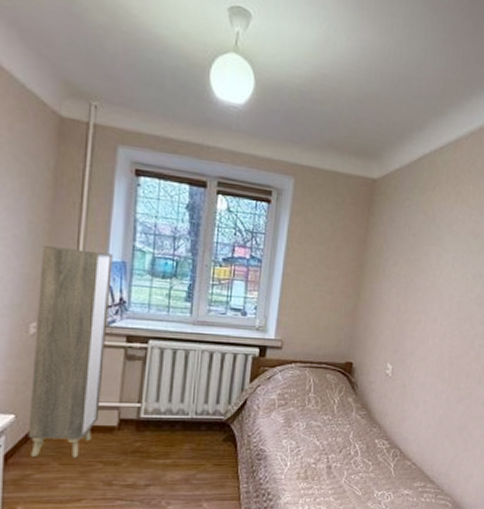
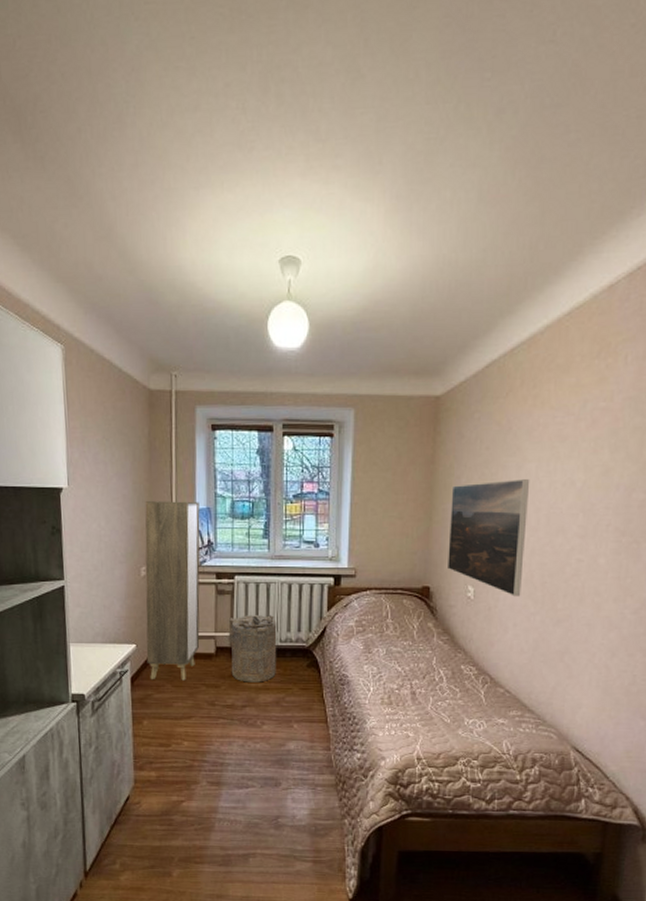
laundry hamper: none [134,384,193,459] -> present [227,615,277,683]
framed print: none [370,266,447,376] -> present [448,479,530,597]

